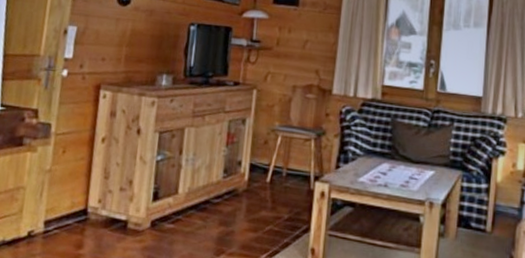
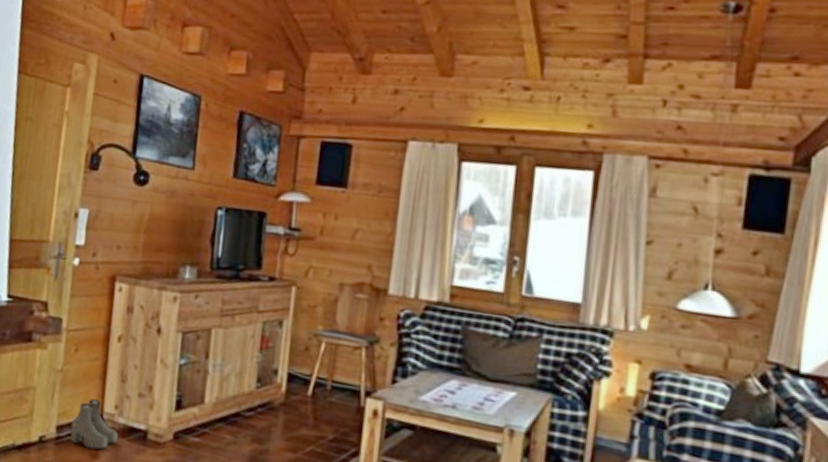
boots: none [57,195,101,241] -> present [70,398,118,450]

